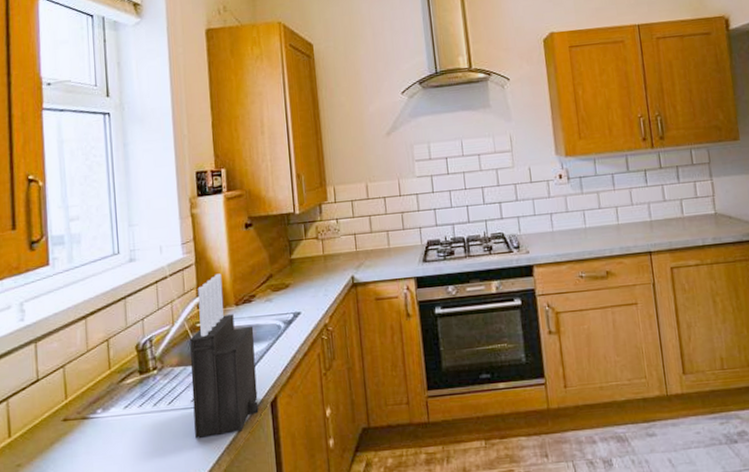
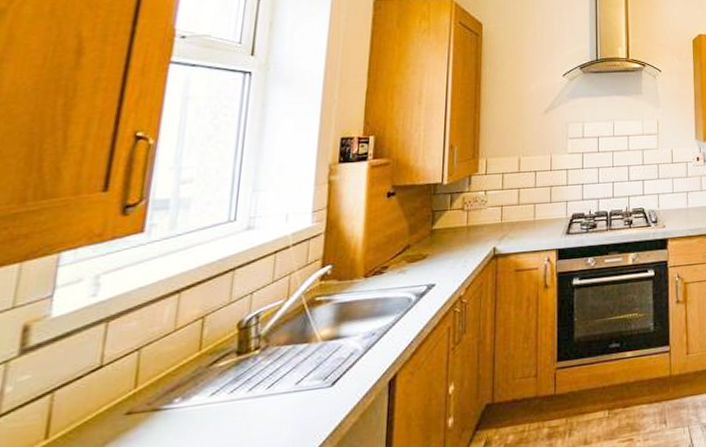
knife block: present [190,273,259,439] -> none [293,243,381,427]

